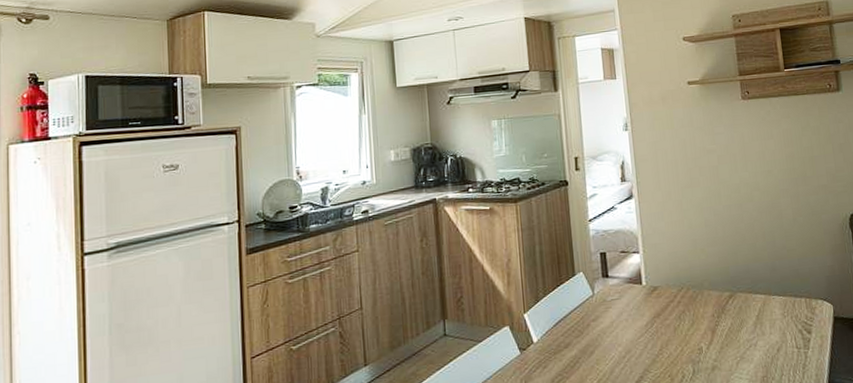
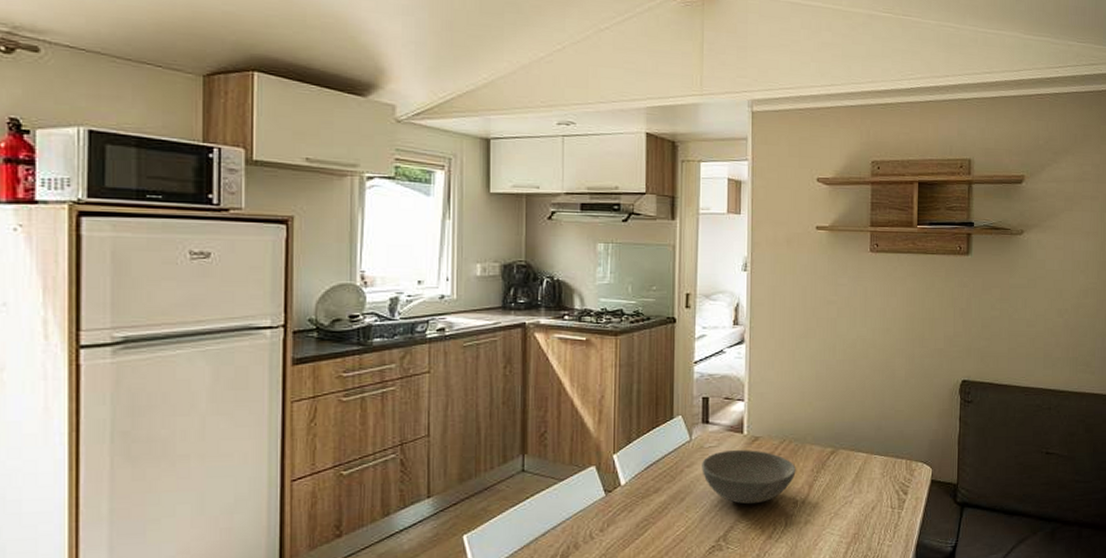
bowl: none [606,299,697,354] -> present [702,449,796,505]

